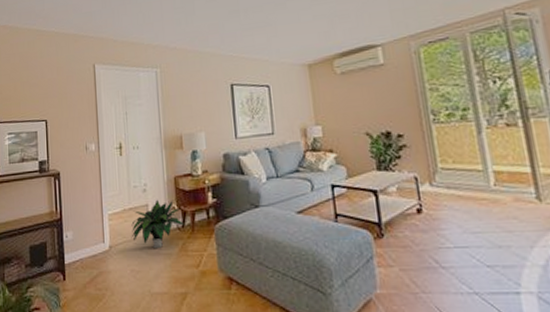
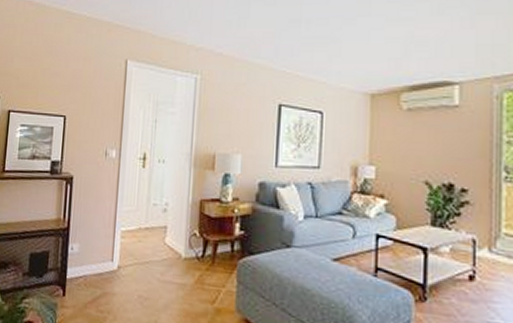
potted plant: present [131,199,185,249] -> none [143,222,205,277]

